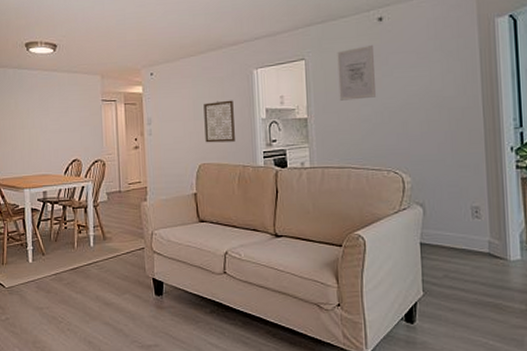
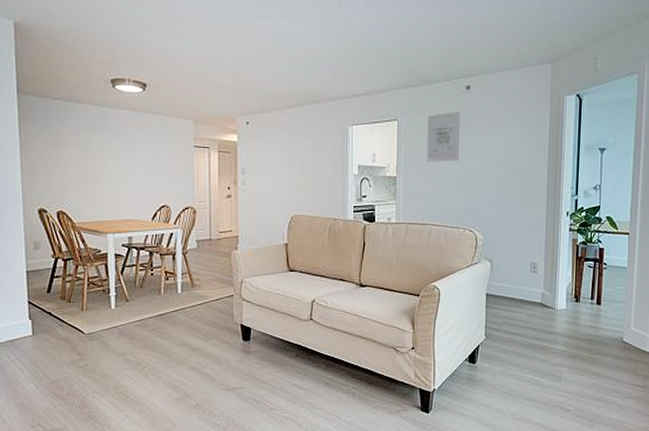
wall art: present [203,100,235,143] -> none [298,154,328,195]

